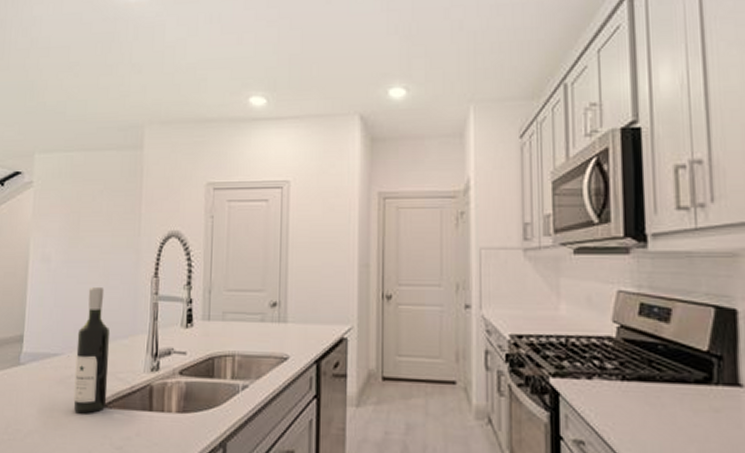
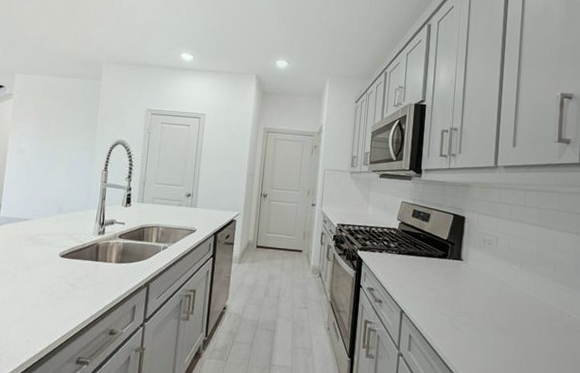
bottle: present [73,286,111,414] -> none [38,173,69,261]

